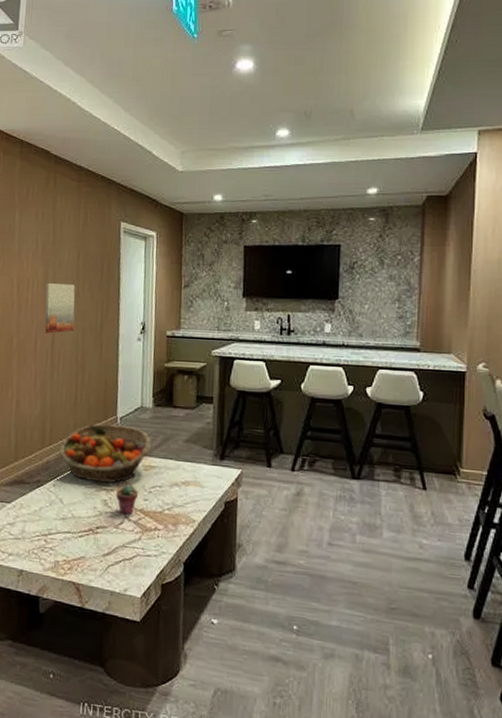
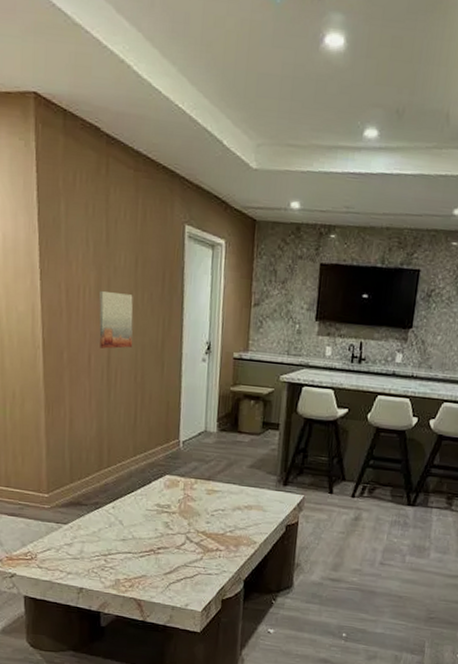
fruit basket: present [59,424,151,483] -> none [118,447,215,506]
potted succulent: present [116,484,138,515] -> none [178,507,200,537]

